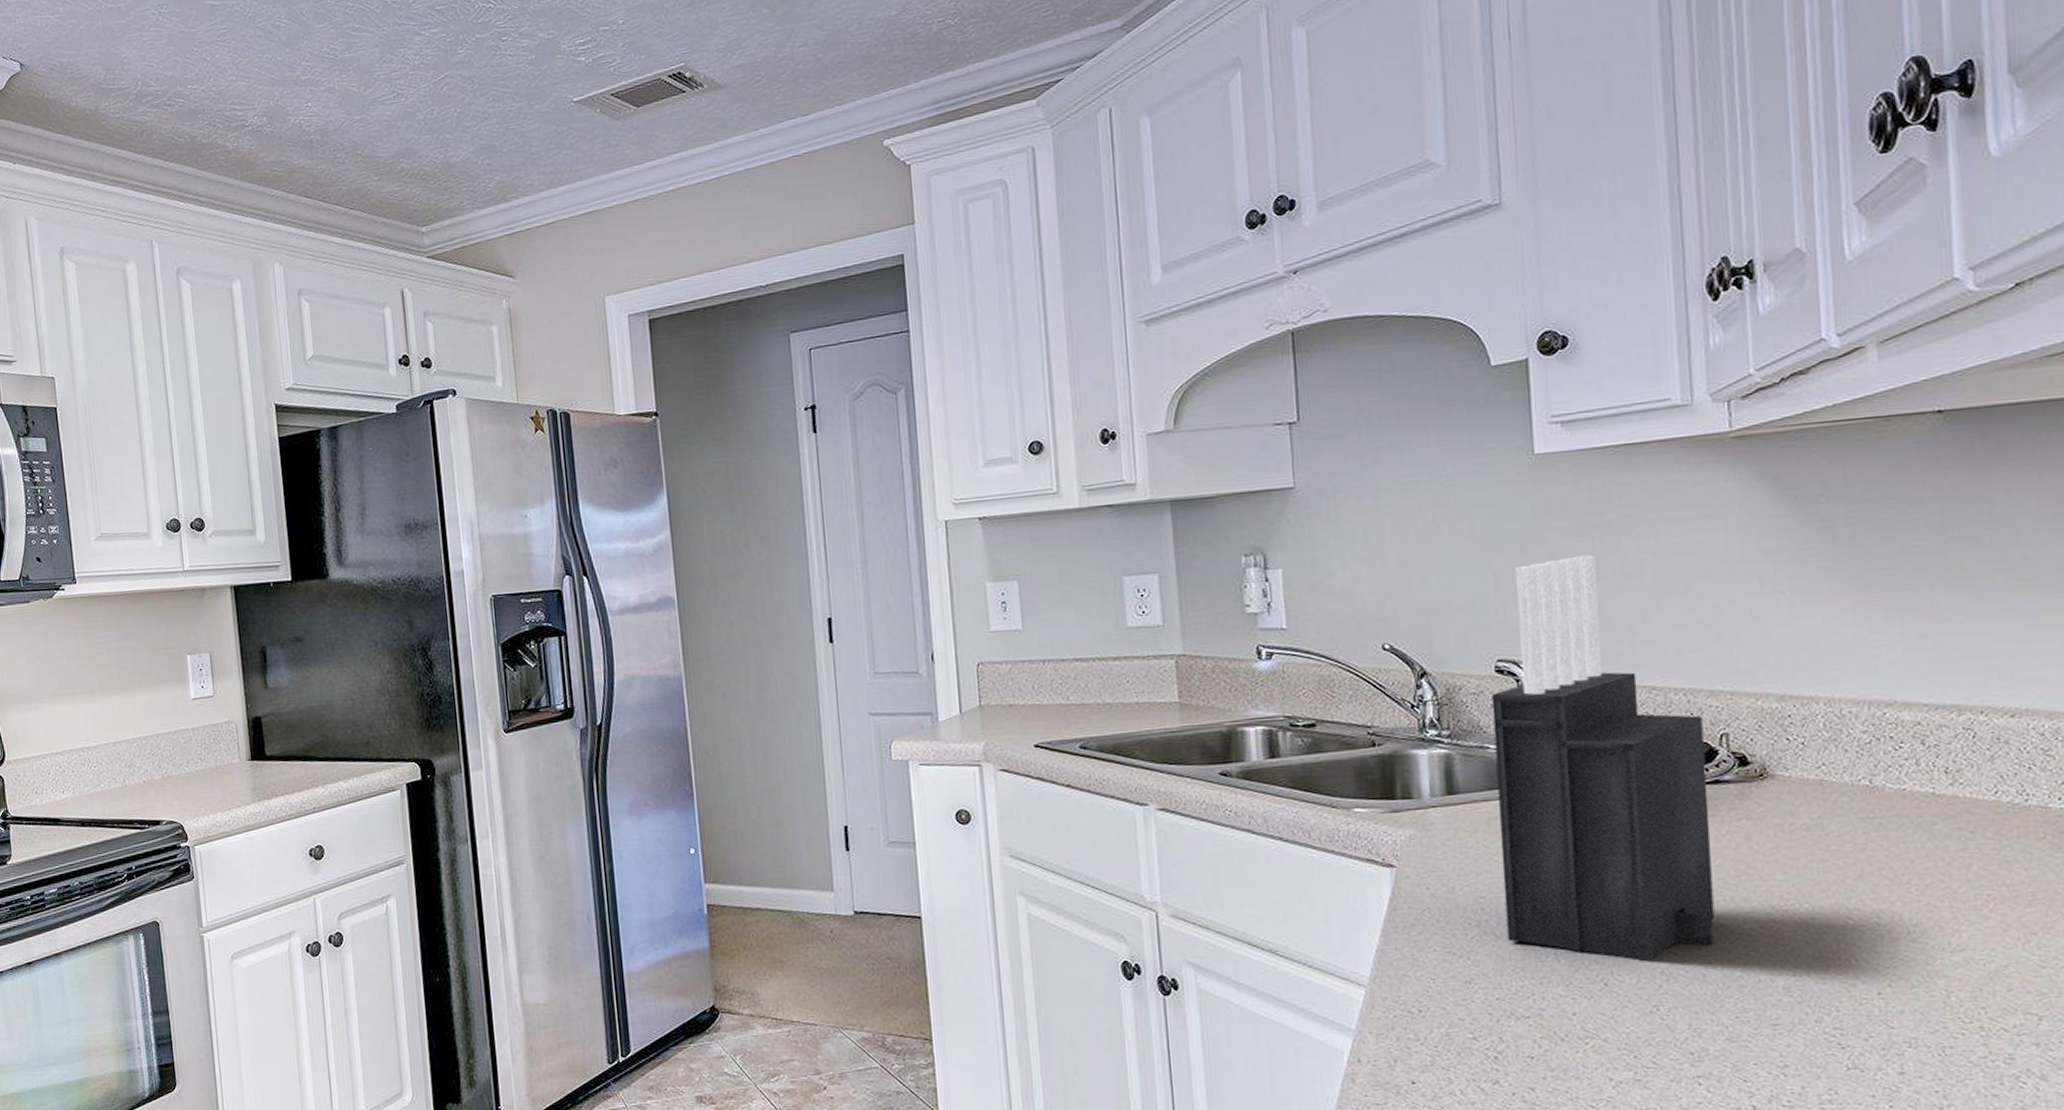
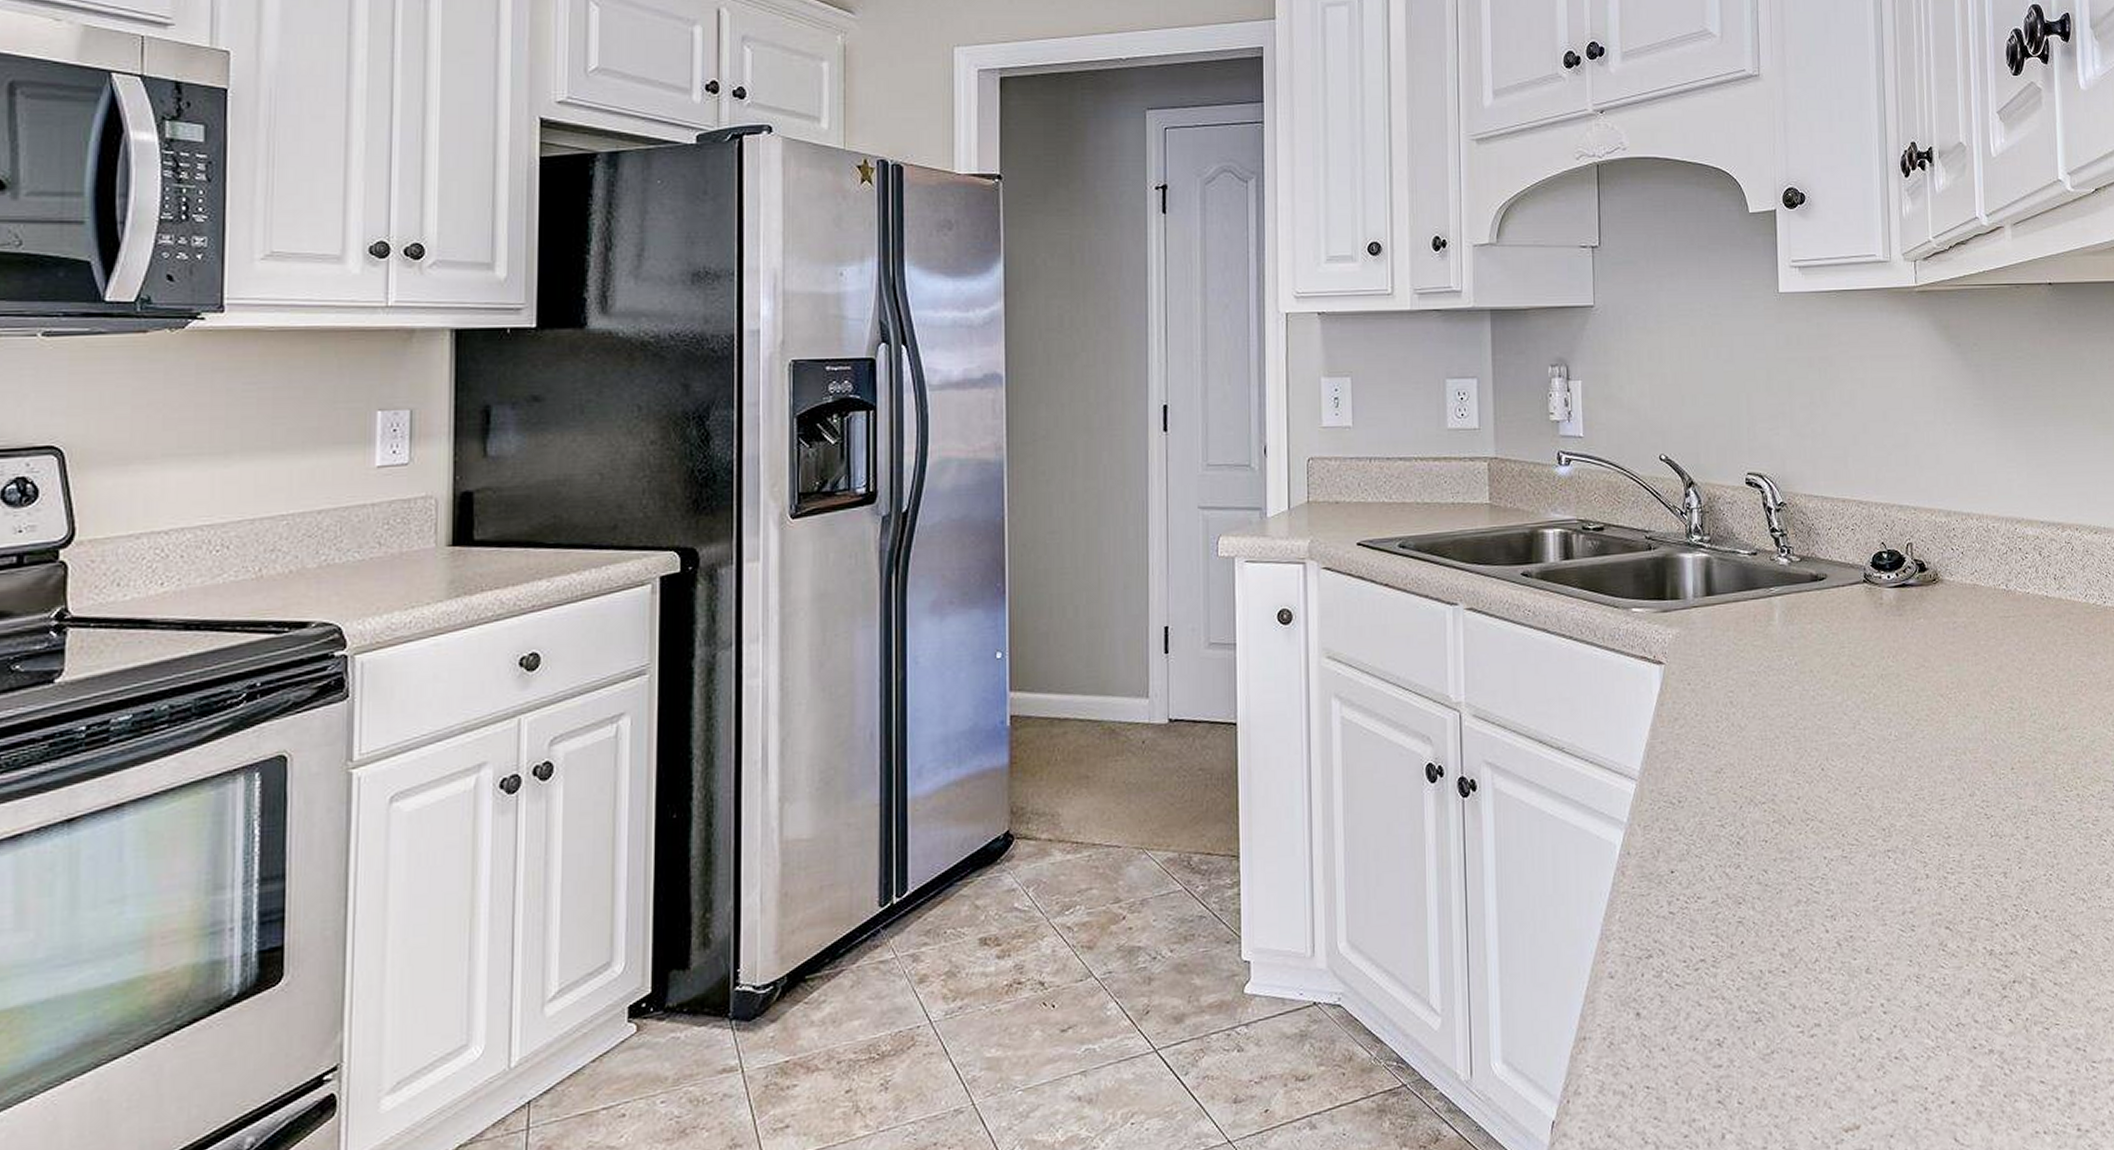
knife block: present [1491,554,1715,962] -> none [1742,383,1901,748]

